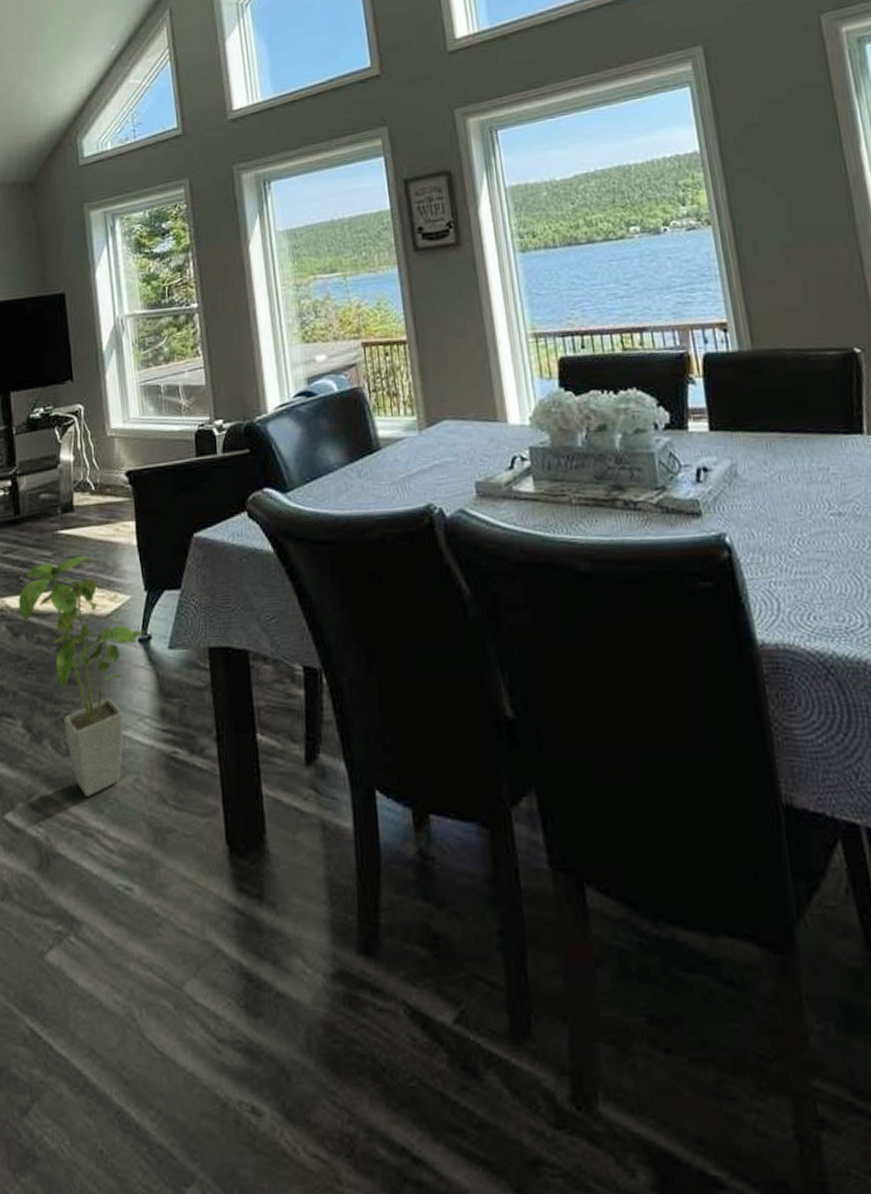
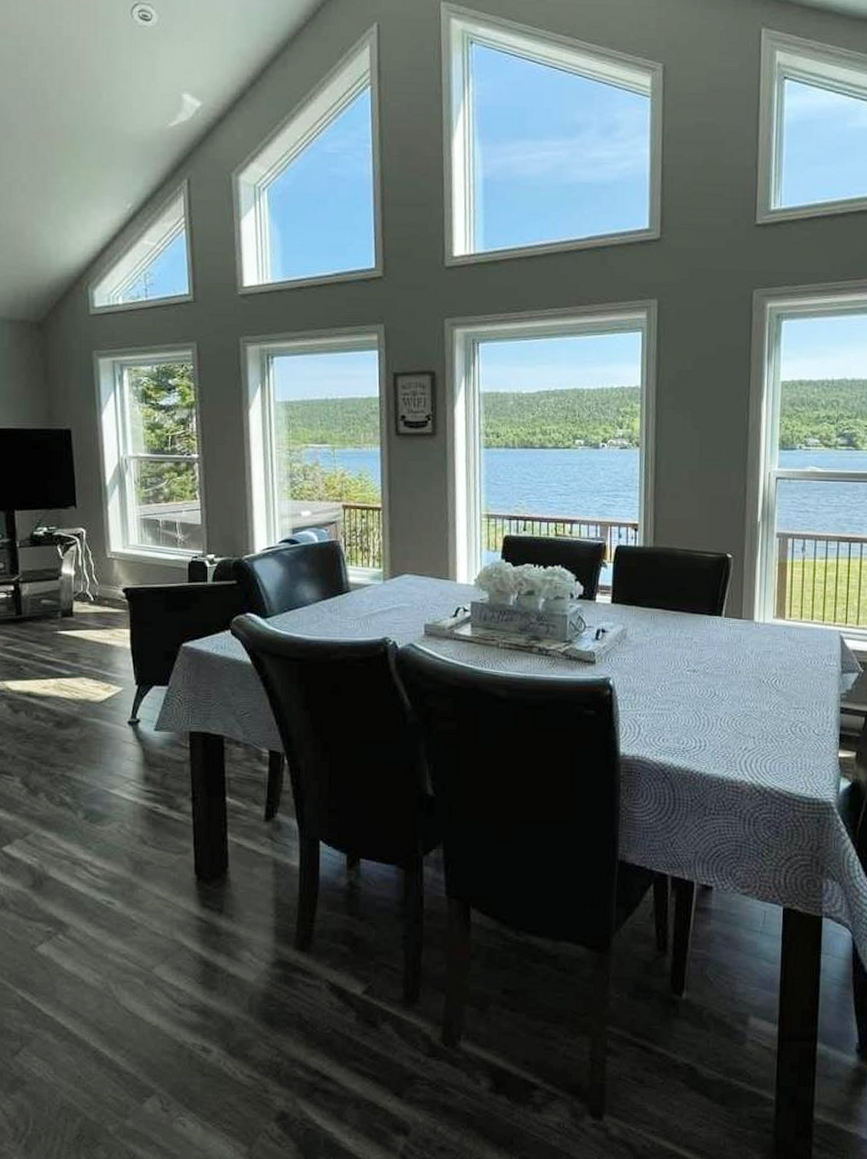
house plant: present [18,556,147,796] -> none [18,653,136,836]

